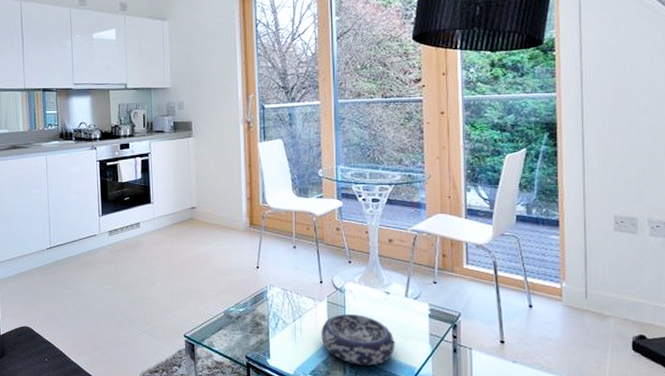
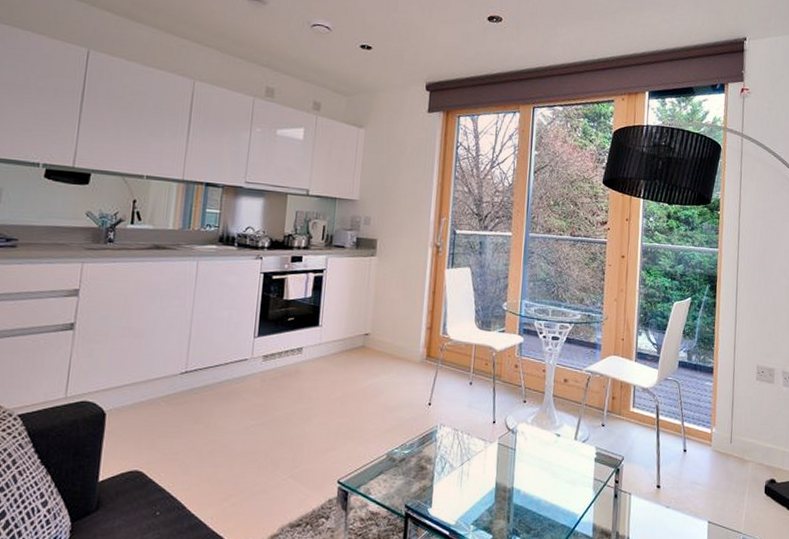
decorative bowl: present [321,314,395,366] -> none [488,457,561,513]

